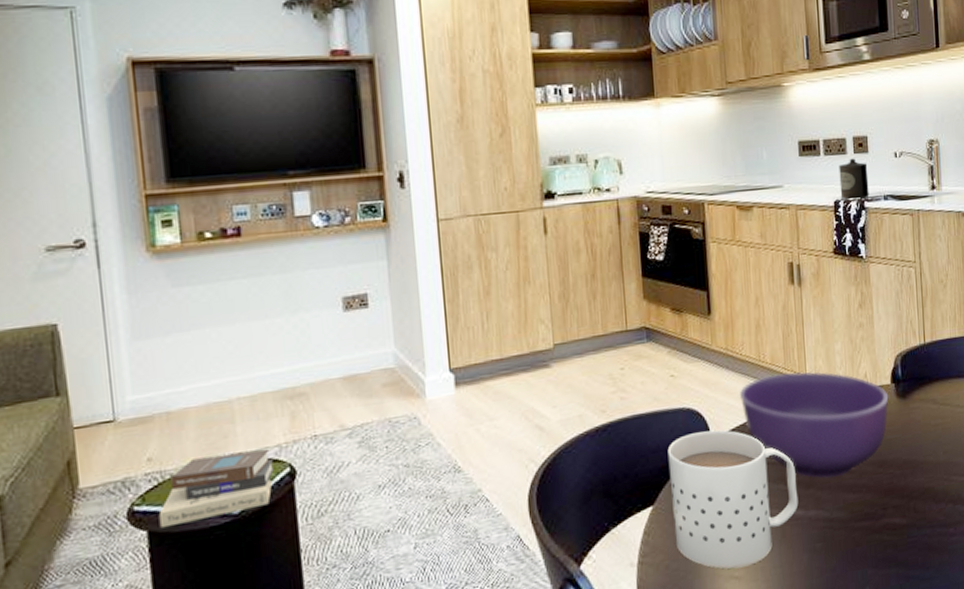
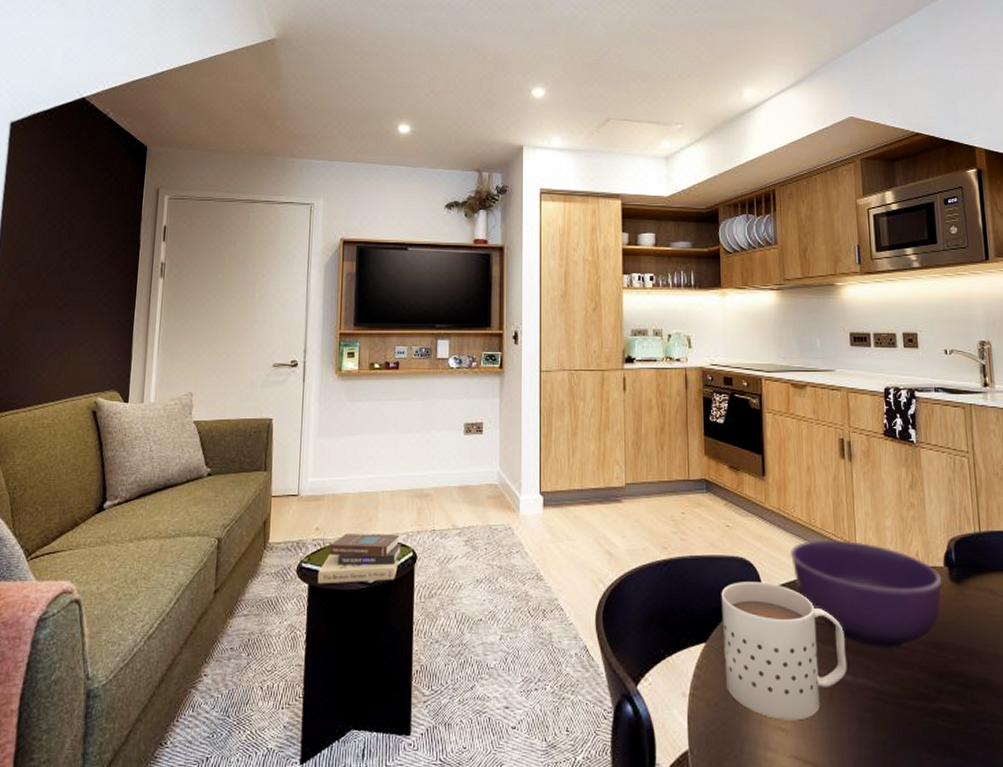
canister: present [839,158,869,200] -> none [889,352,920,388]

